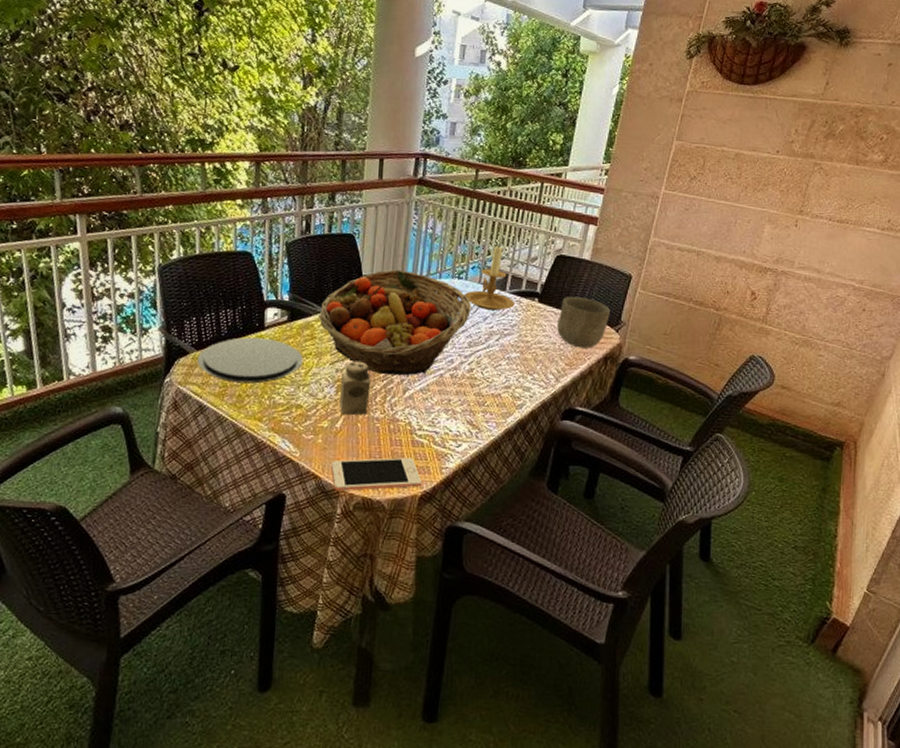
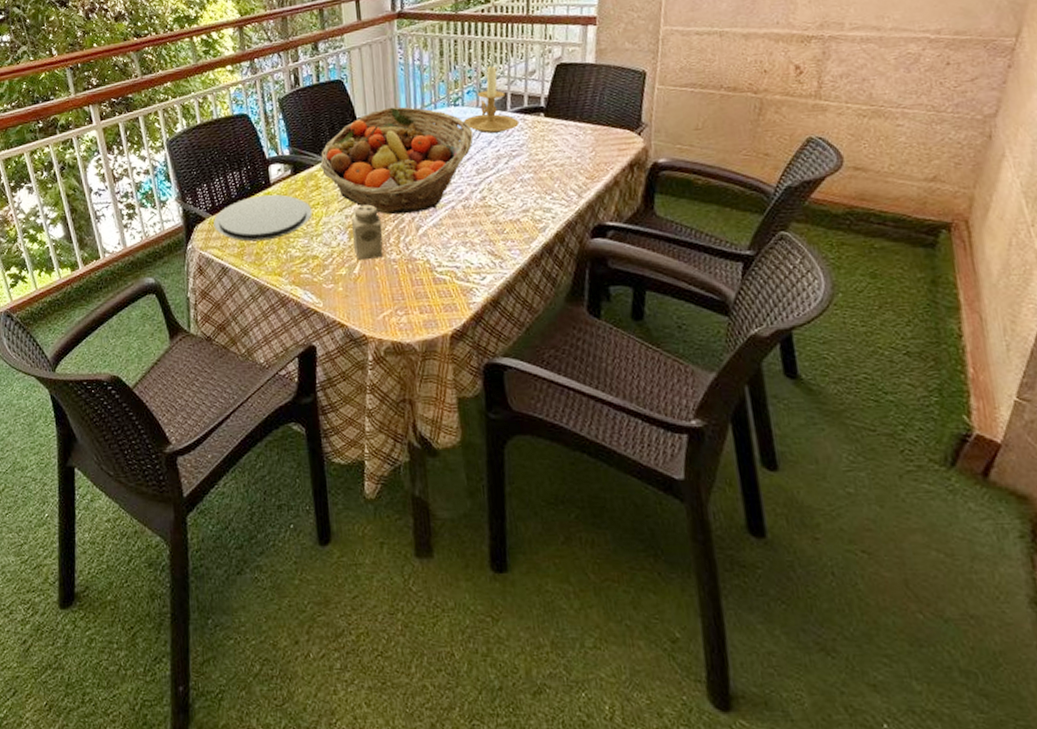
cell phone: present [331,457,422,491] -> none [355,295,450,338]
bowl: present [557,297,610,349] -> none [569,104,628,159]

